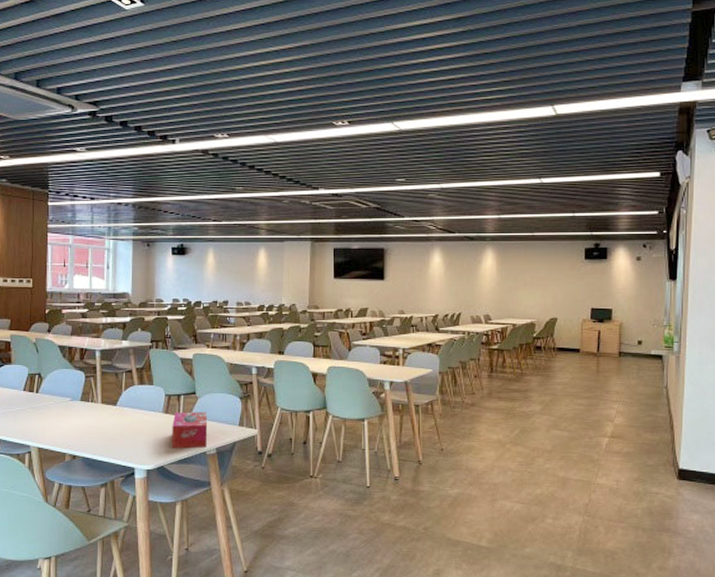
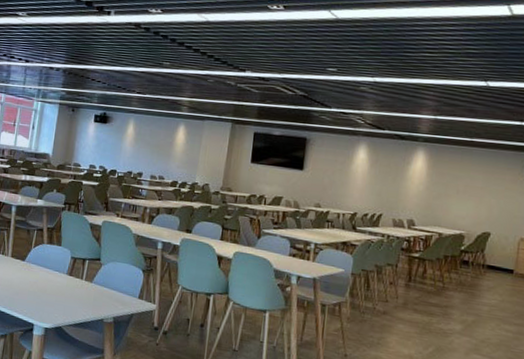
tissue box: present [171,412,208,449] -> none [70,275,110,315]

